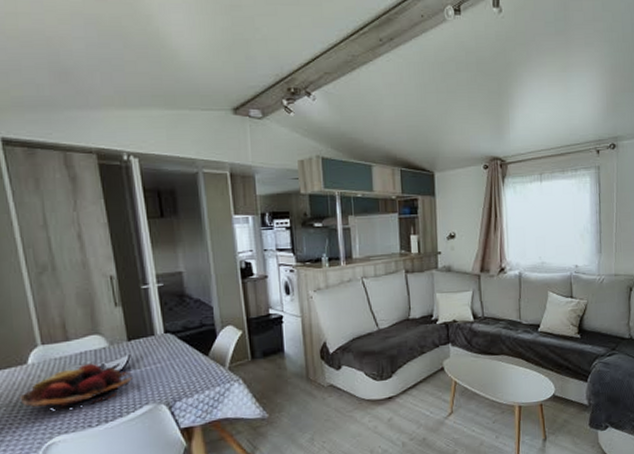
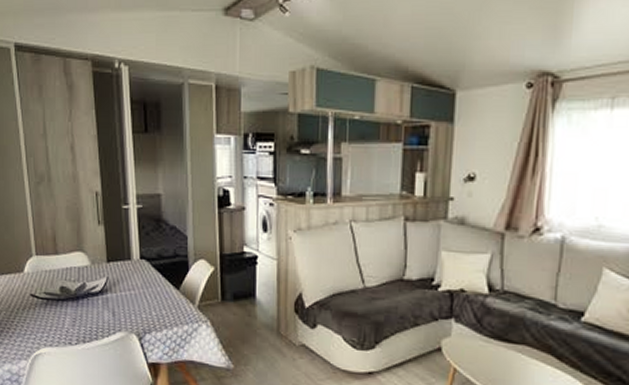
fruit basket: present [20,363,133,410] -> none [16,280,109,323]

